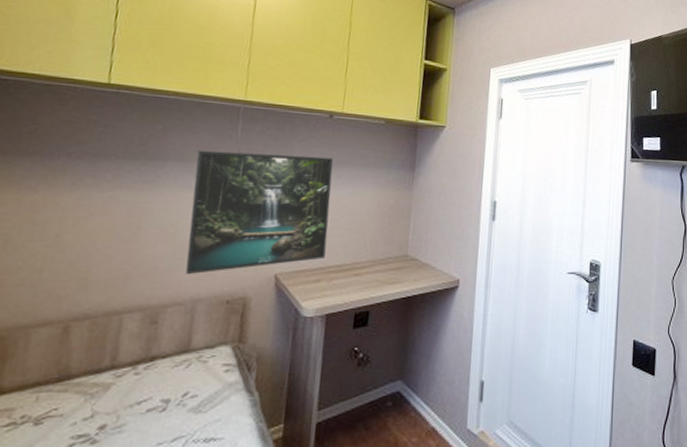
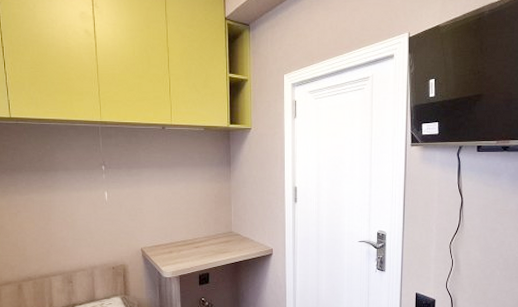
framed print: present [185,150,334,275] -> none [76,160,173,250]

